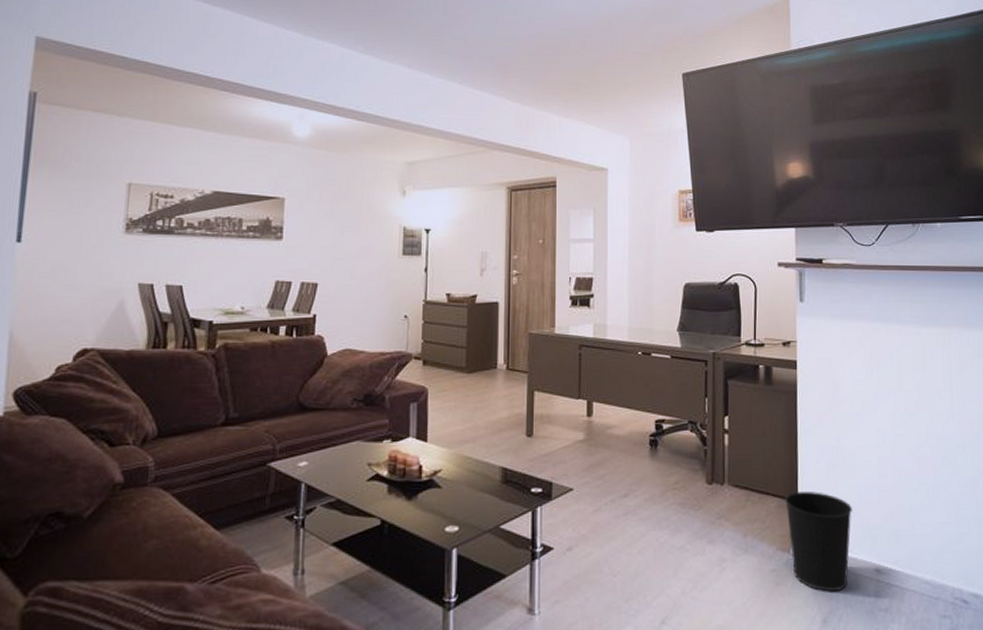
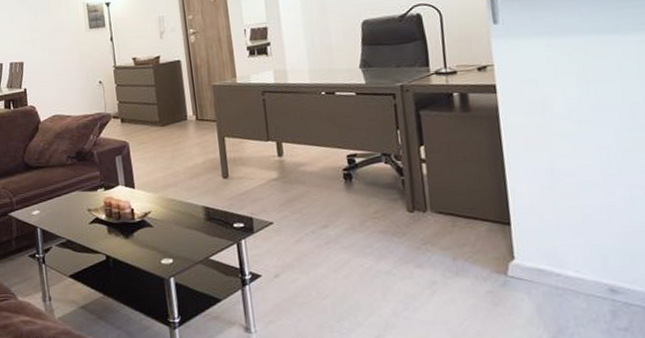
wastebasket: present [785,491,852,592] -> none [496,214,577,312]

